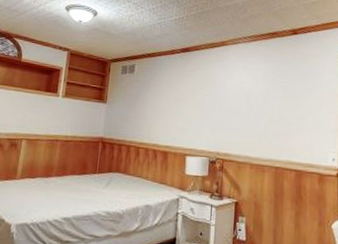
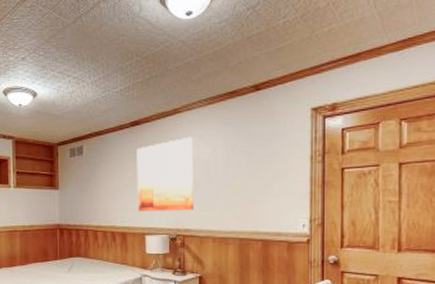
wall art: none [182,67,237,136] -> present [136,136,194,211]

